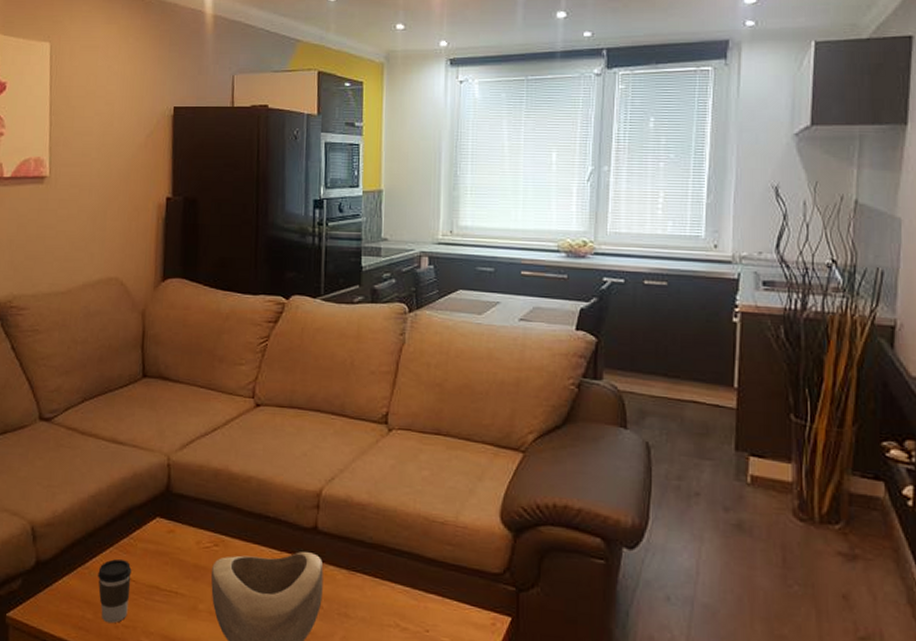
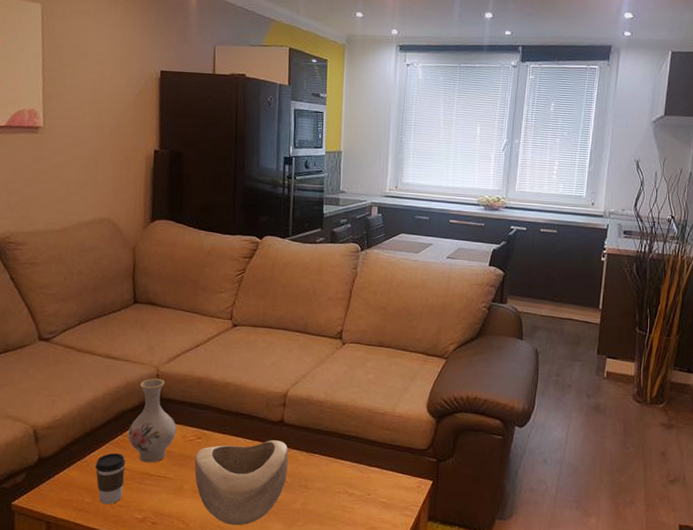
vase: none [135,468,190,574] -> present [128,378,176,463]

